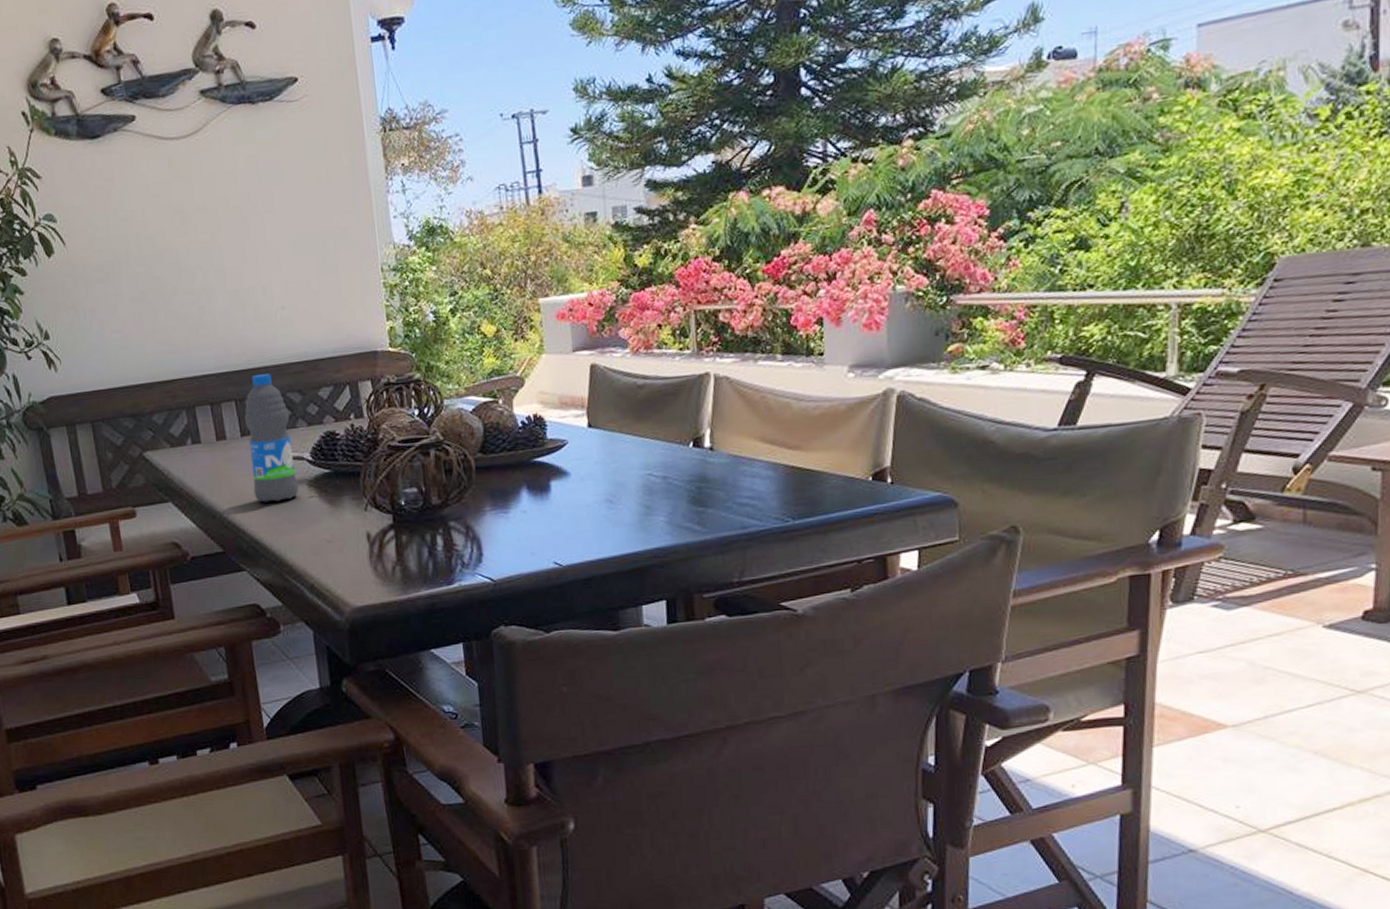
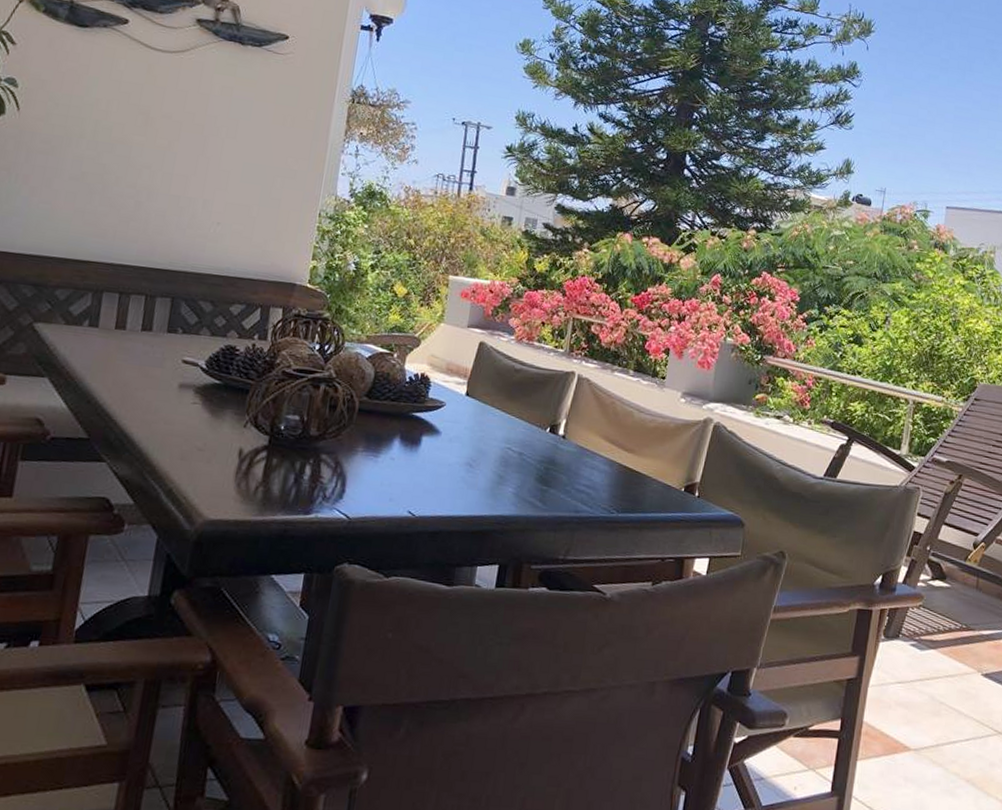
water bottle: present [244,374,299,503] -> none [137,277,196,401]

